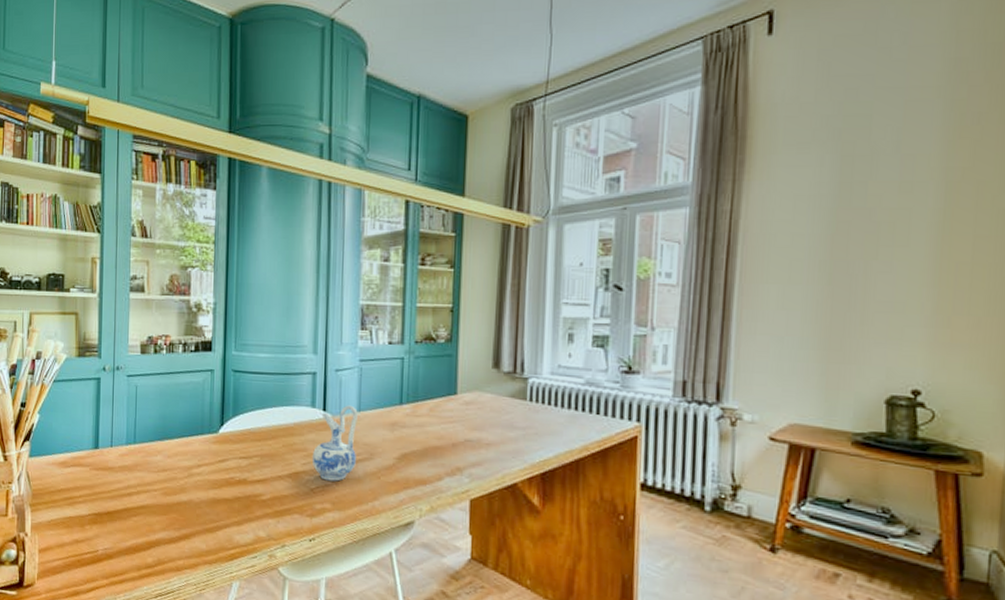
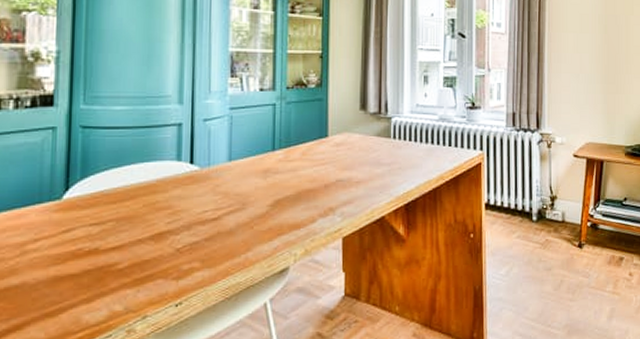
ceramic pitcher: present [311,405,358,481] -> none [177,155,228,238]

